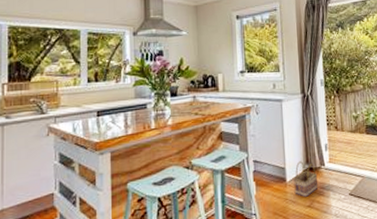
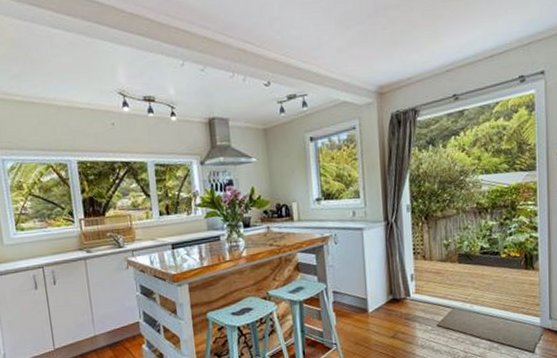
basket: present [293,161,318,197] -> none [376,292,403,328]

